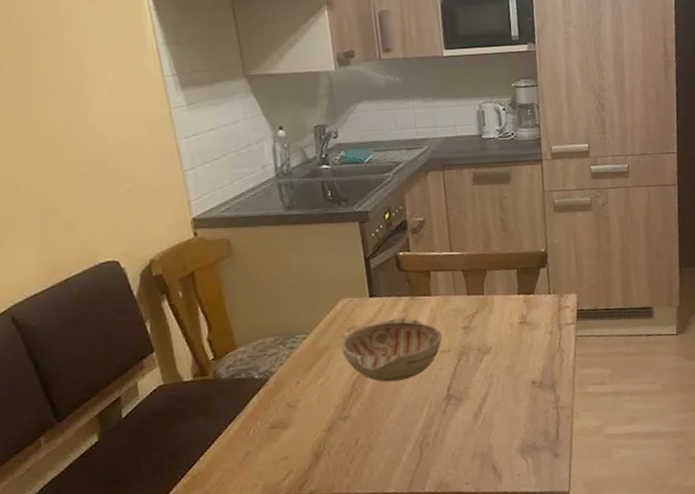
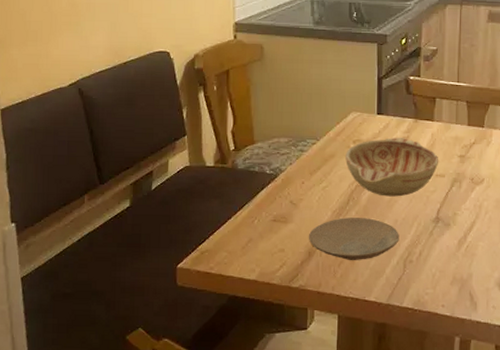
plate: none [312,407,412,456] -> present [308,217,399,261]

